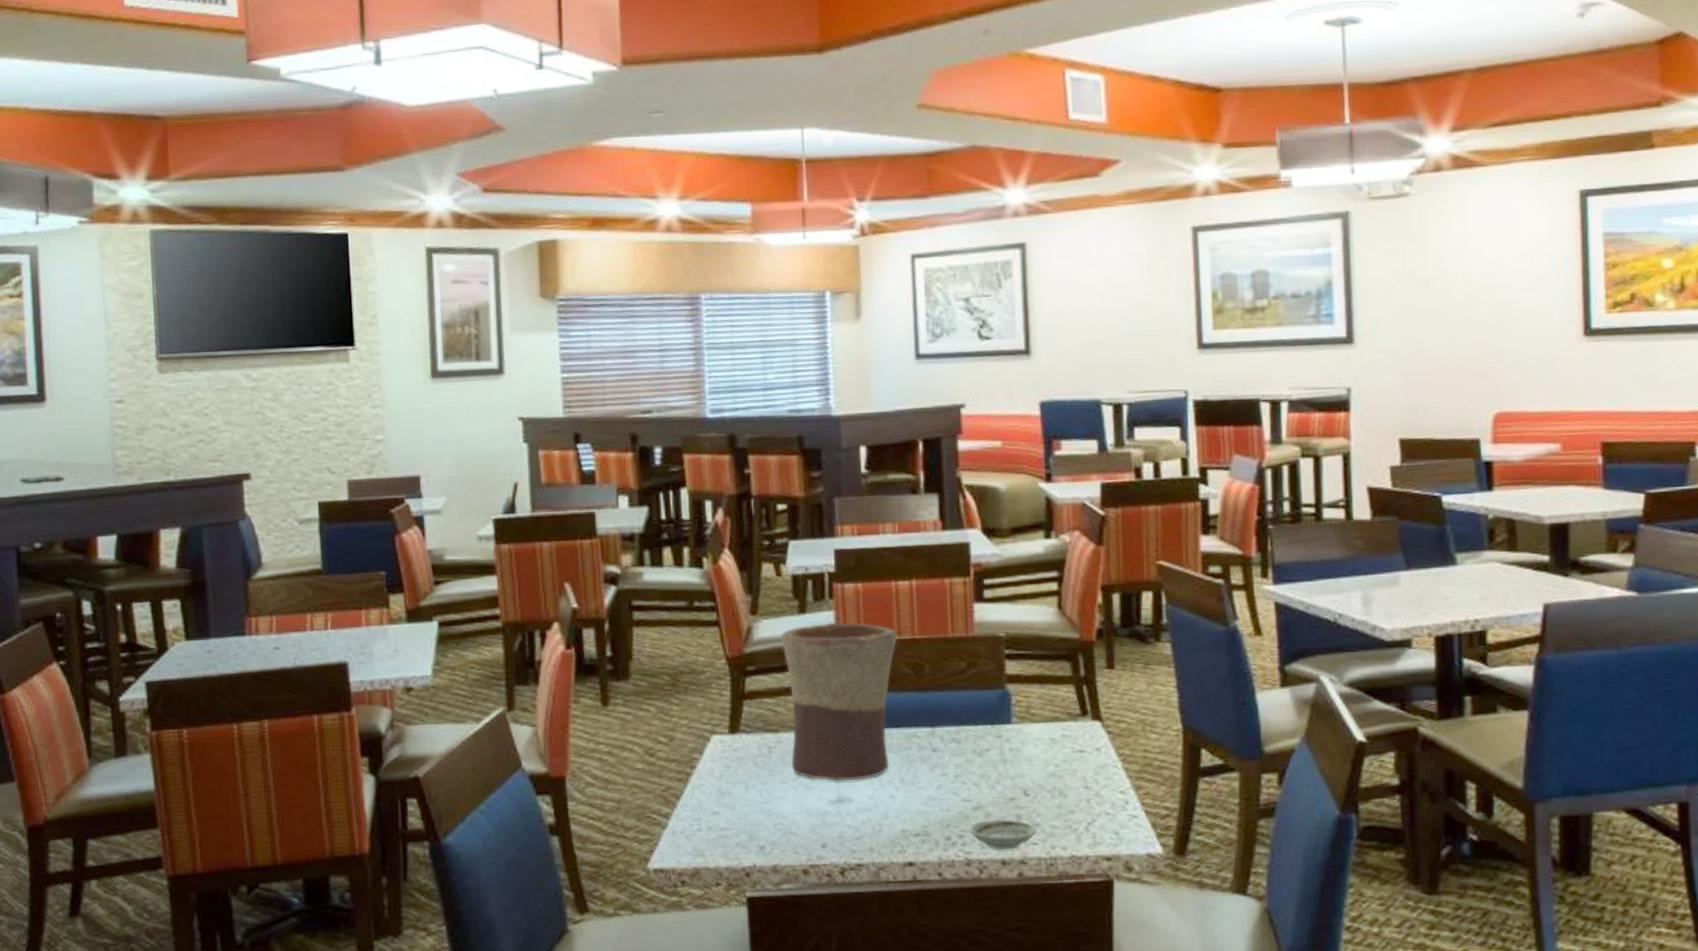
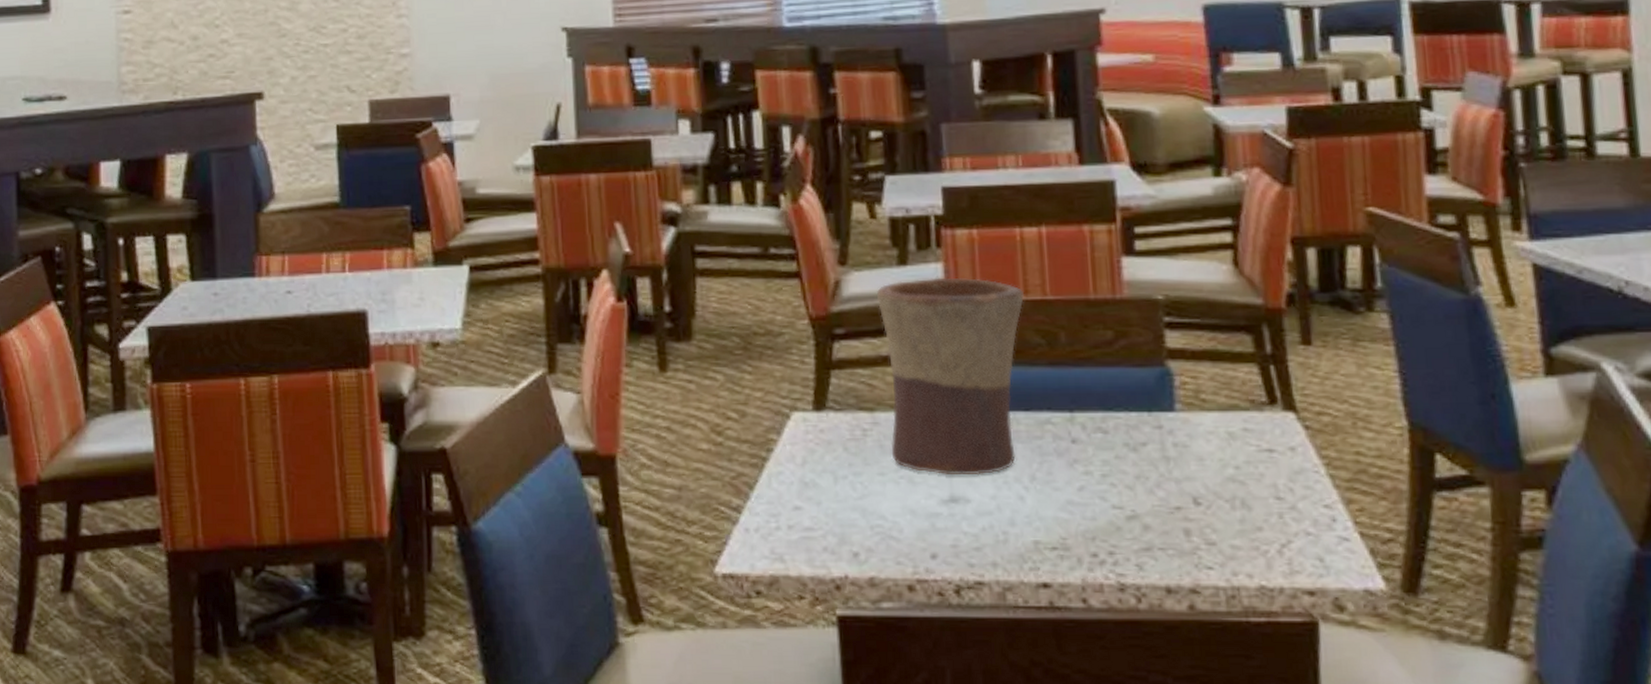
saucer: present [969,819,1037,850] -> none [1122,534,1212,574]

